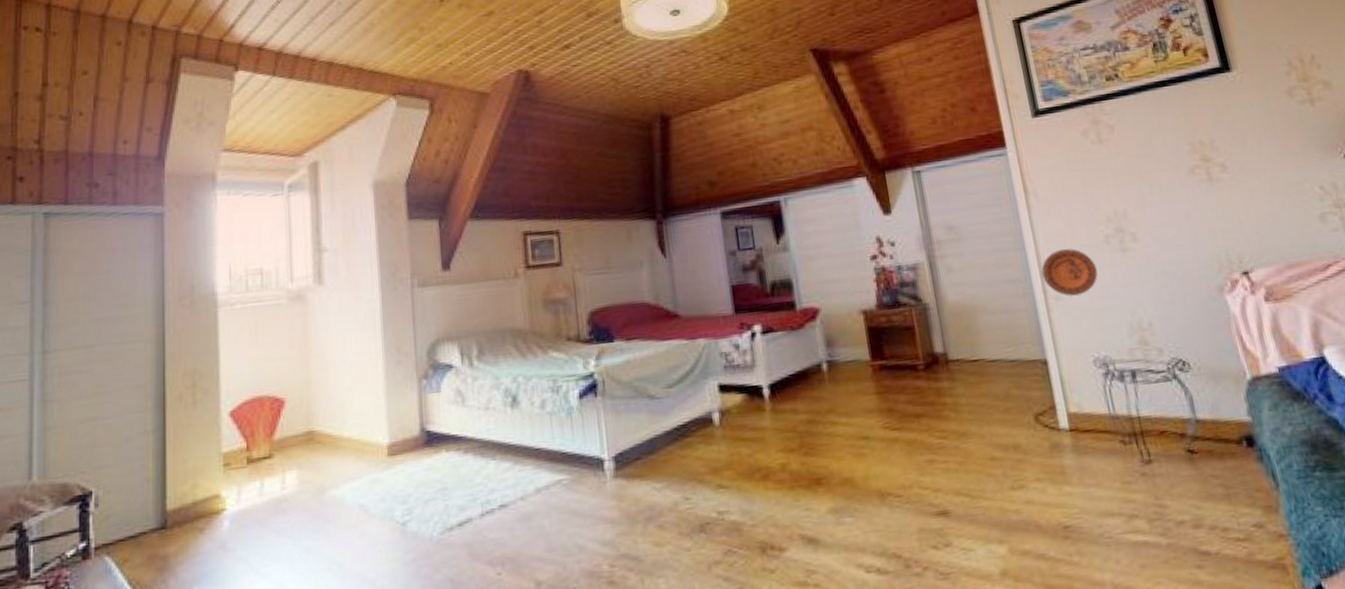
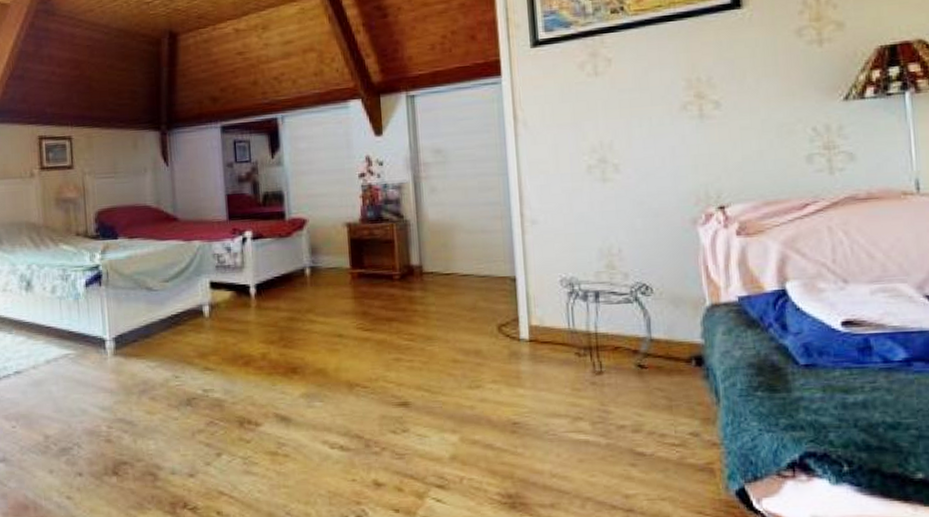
decorative plate: present [1041,248,1098,296] -> none [521,176,575,221]

